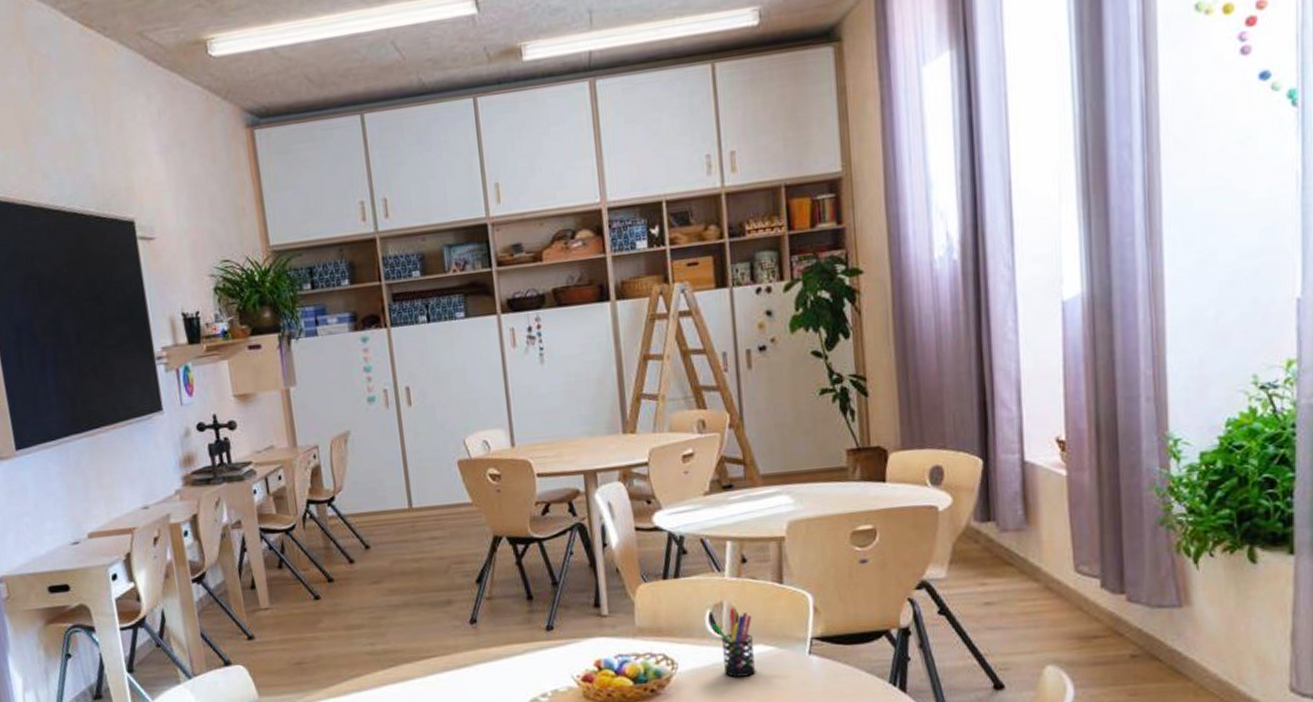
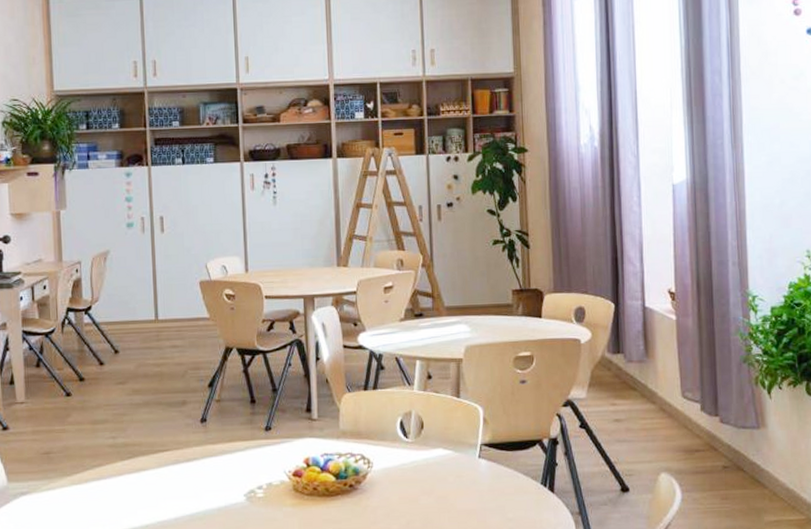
pen holder: present [712,608,756,677] -> none [402,417,436,476]

